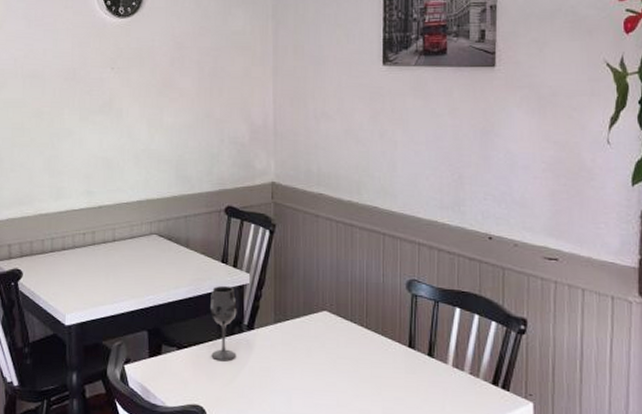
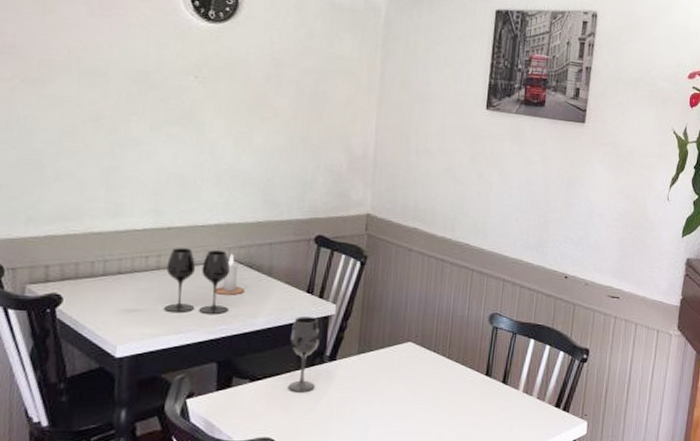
wine glass: none [100,224,154,285] -> present [164,248,230,314]
candle: none [141,228,166,267] -> present [215,254,244,295]

